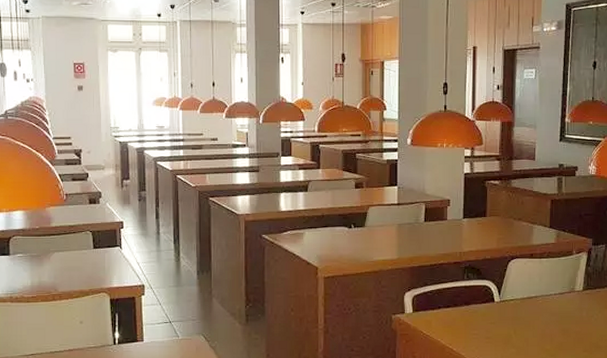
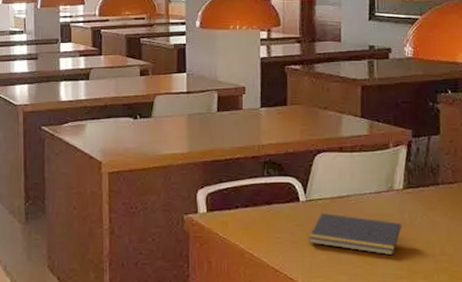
notepad: none [501,312,580,348] -> present [308,213,402,256]

